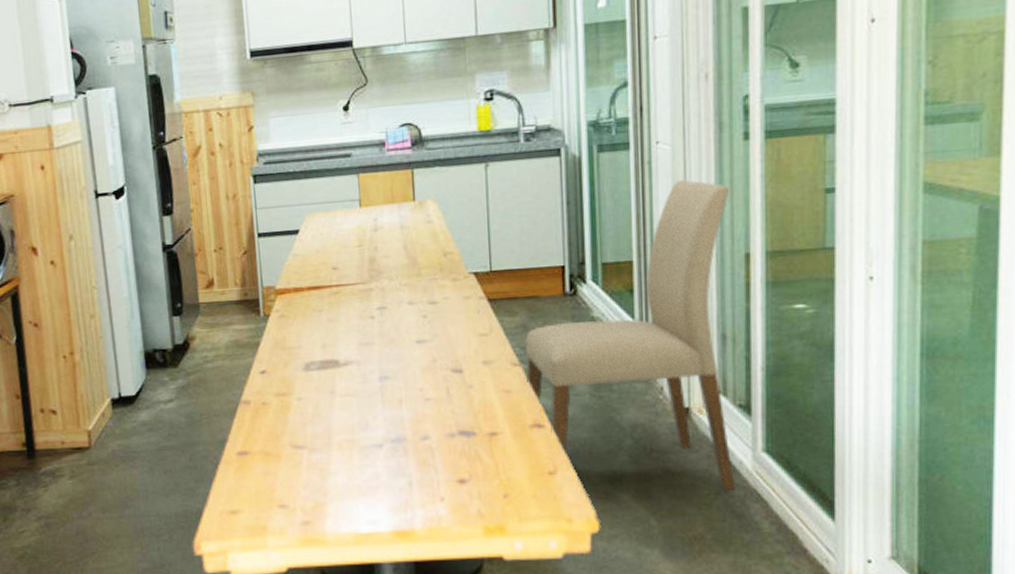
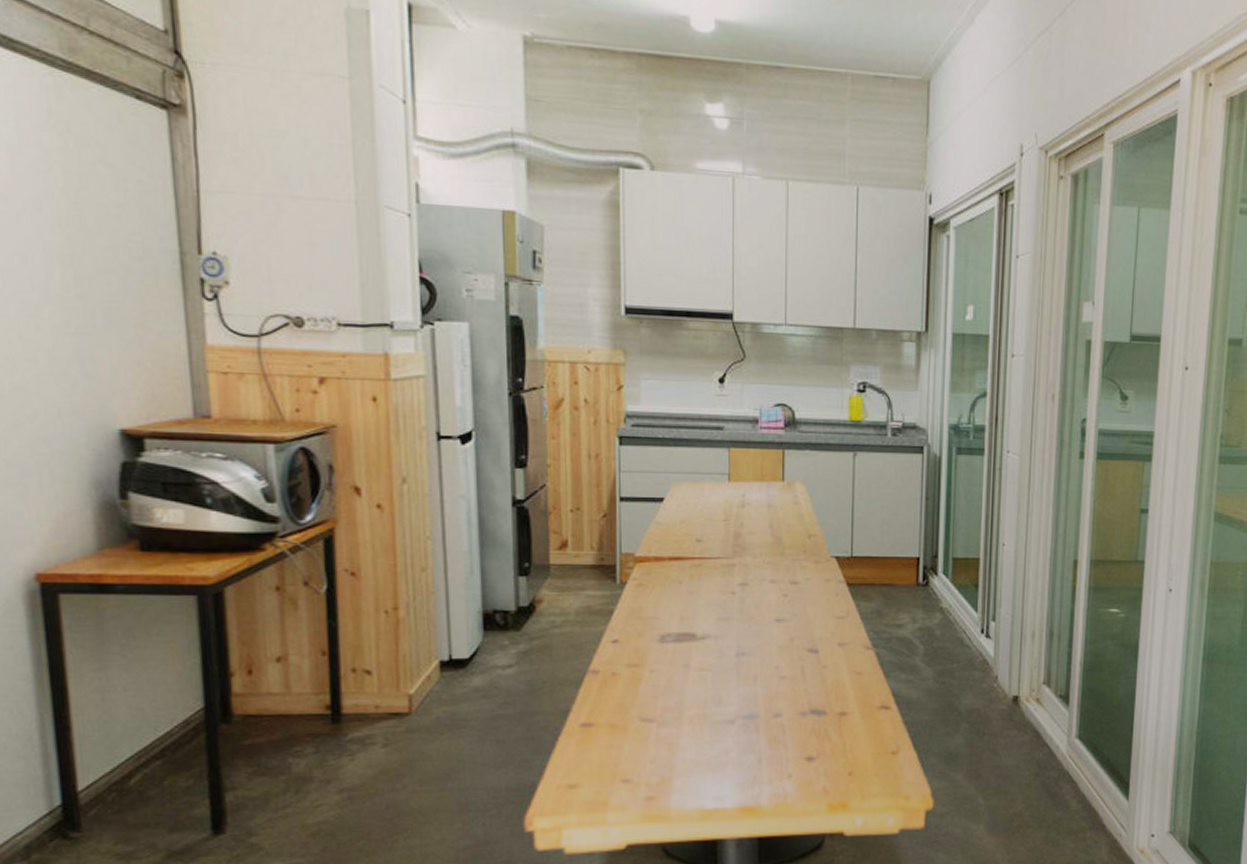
chair: present [524,180,735,491] -> none [877,489,1066,772]

